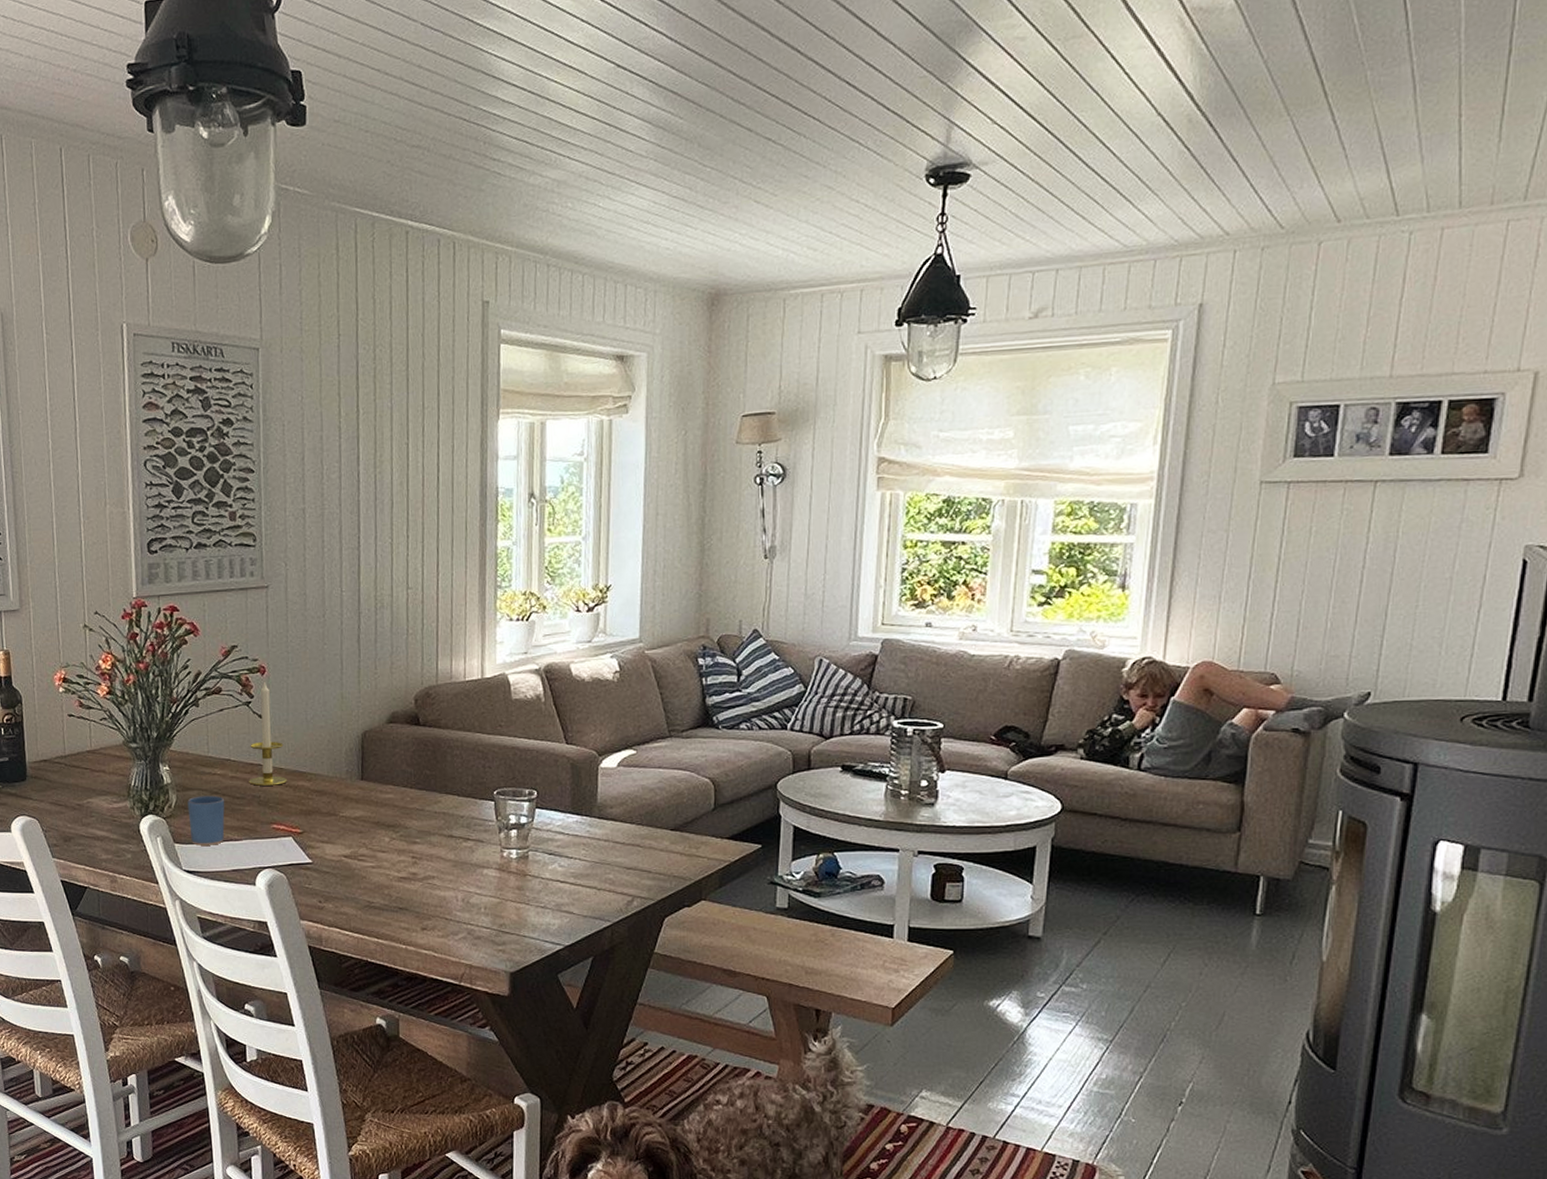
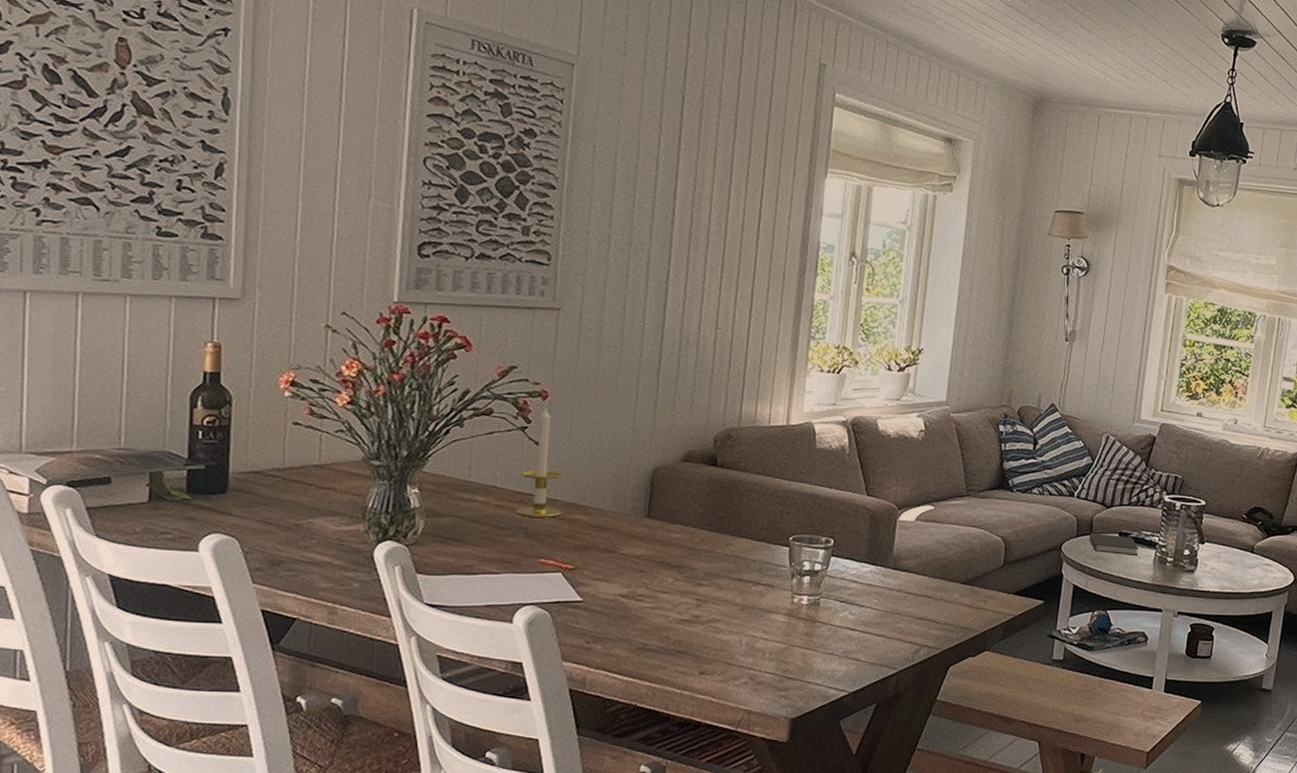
mug: present [187,795,225,846] -> none [437,523,485,578]
book: none [807,767,866,791] -> present [1089,532,1139,557]

